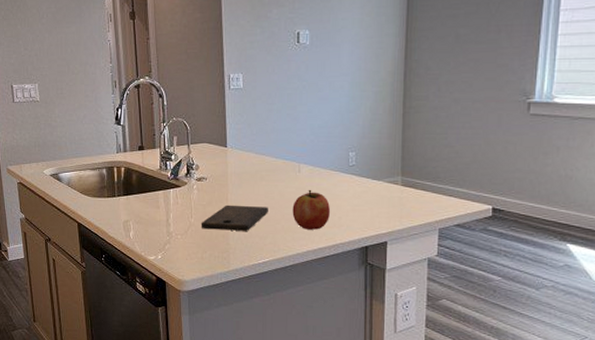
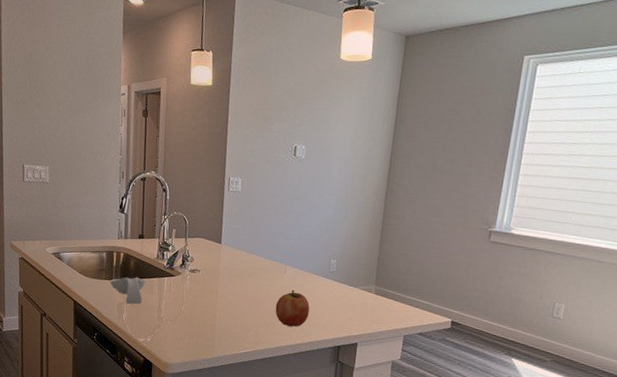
spoon rest: none [113,191,151,221] -> present [110,277,146,305]
cutting board: present [200,204,268,231] -> none [190,296,254,323]

